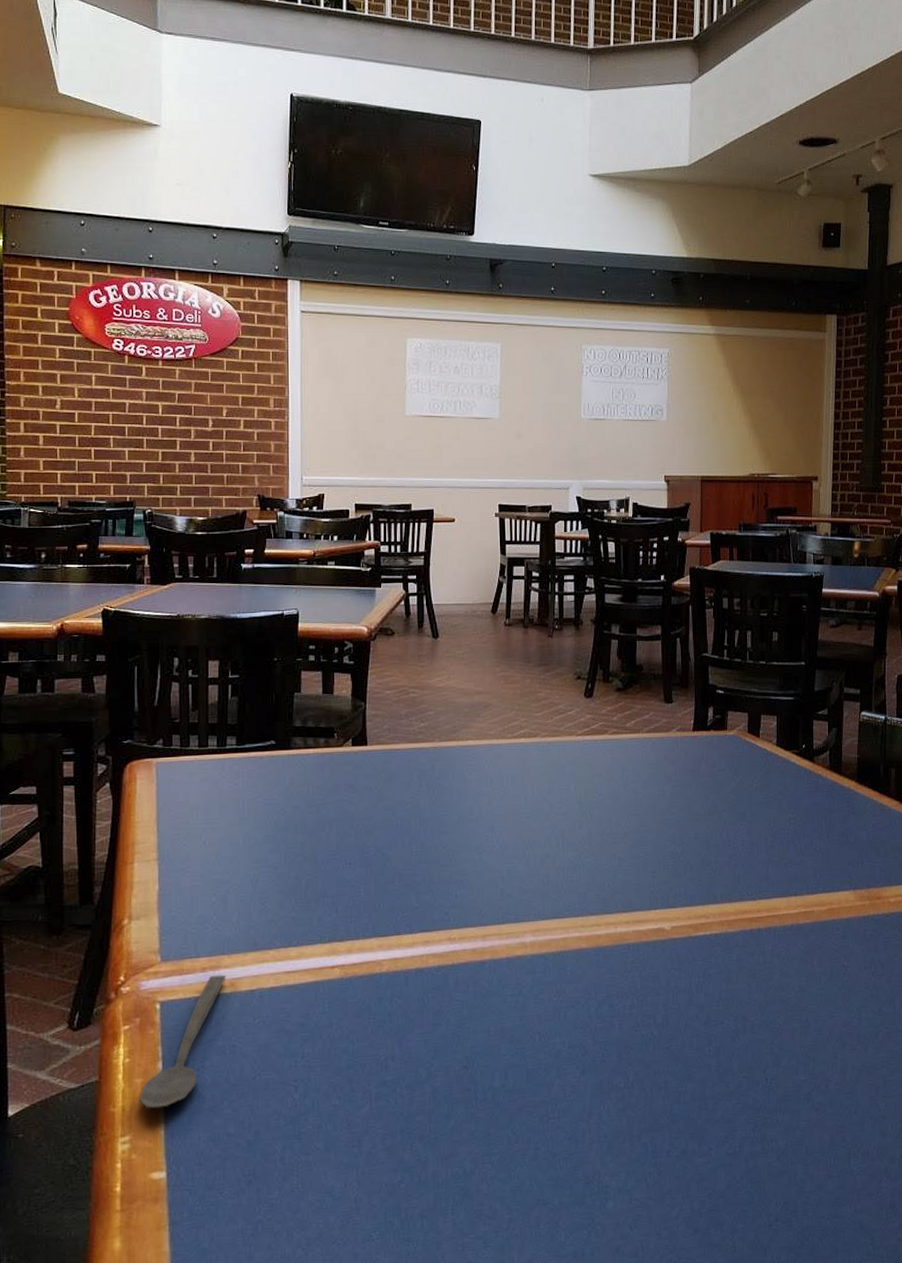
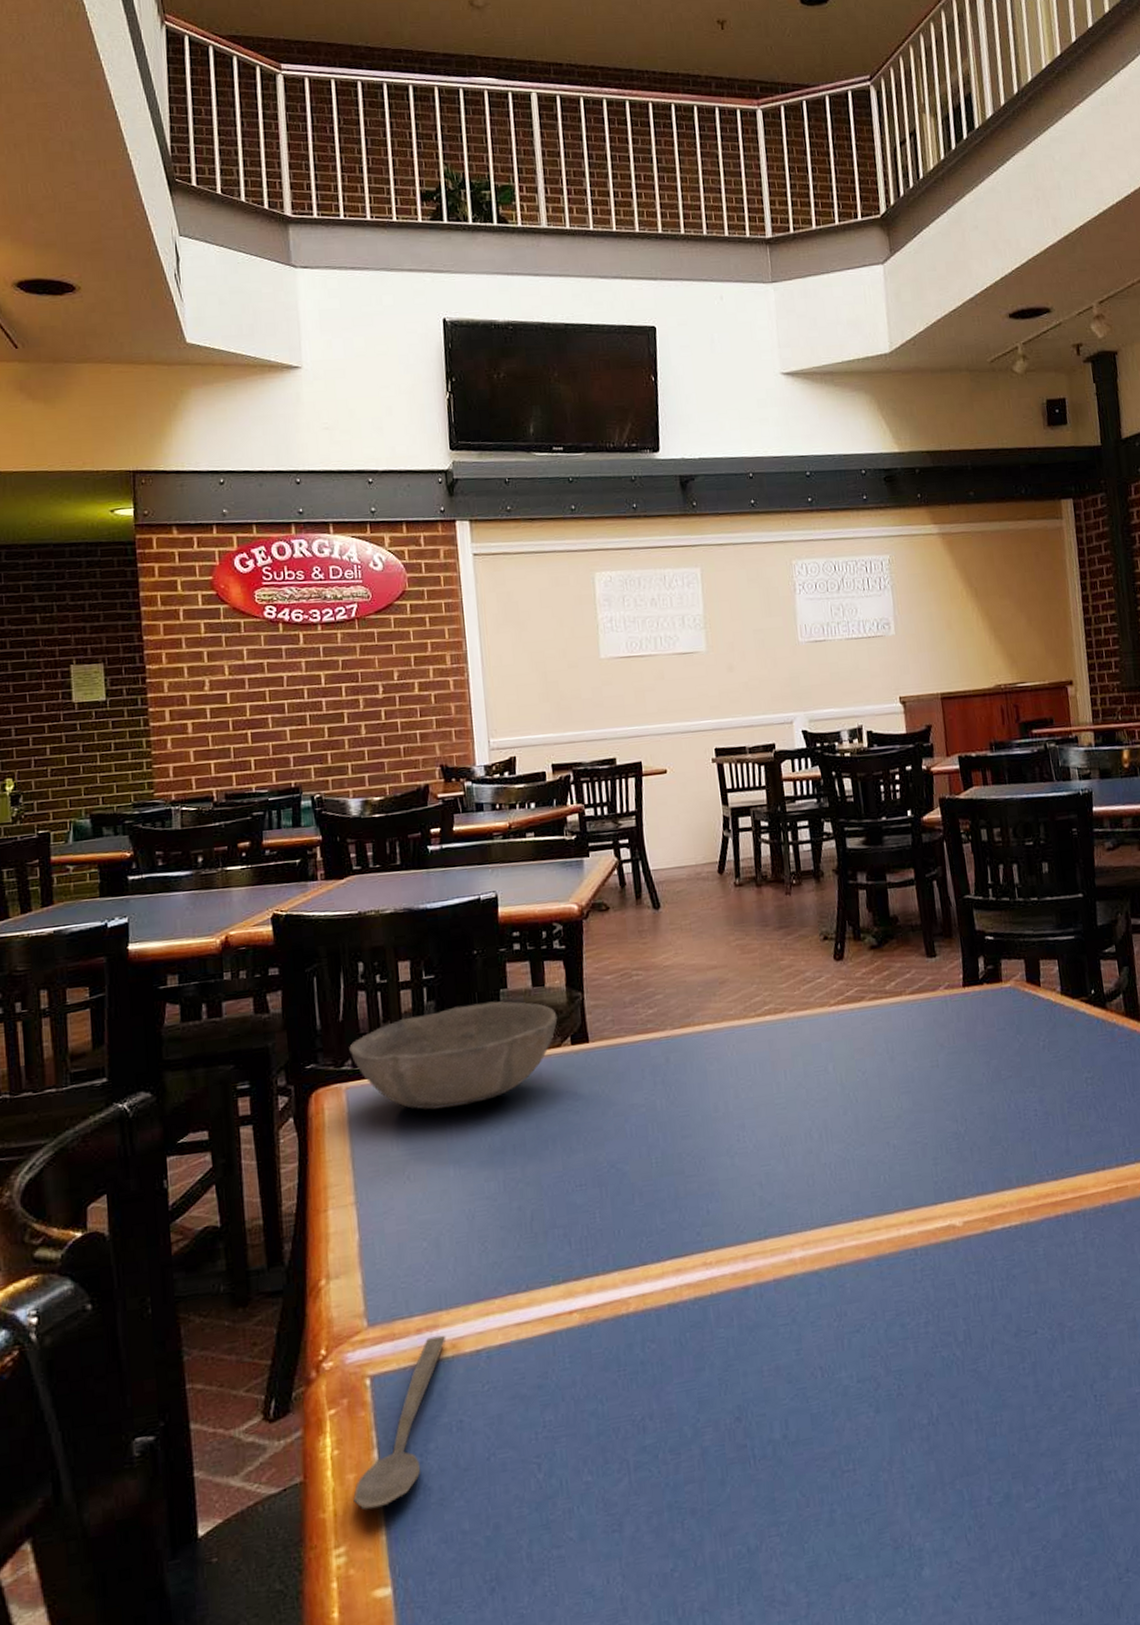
bowl: none [161,702,342,789] -> present [349,1001,558,1110]

